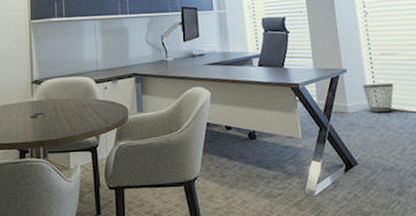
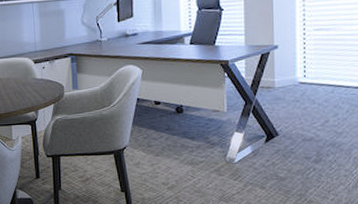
wastebasket: present [363,83,394,112] -> none [293,58,325,87]

